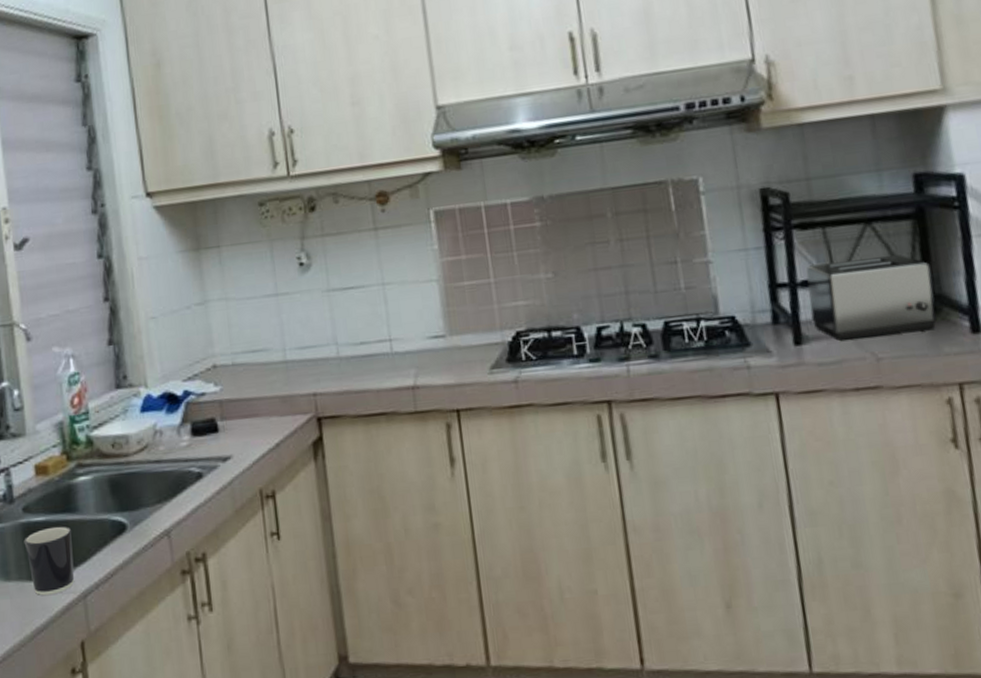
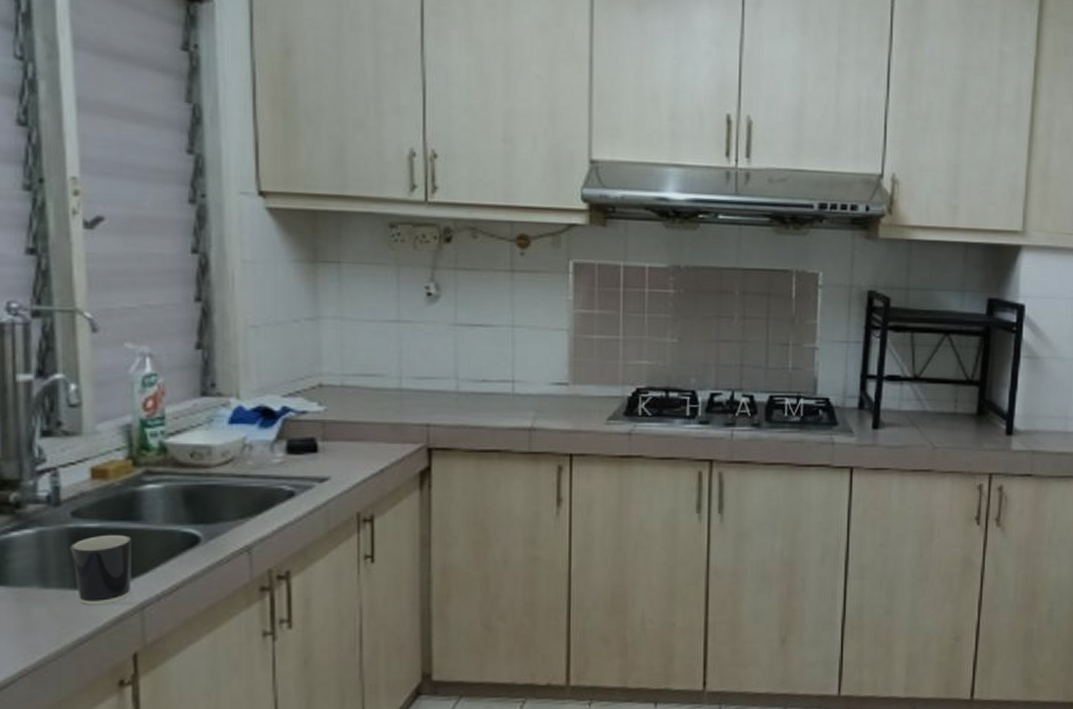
toaster: present [805,254,936,341] -> none [890,363,986,429]

